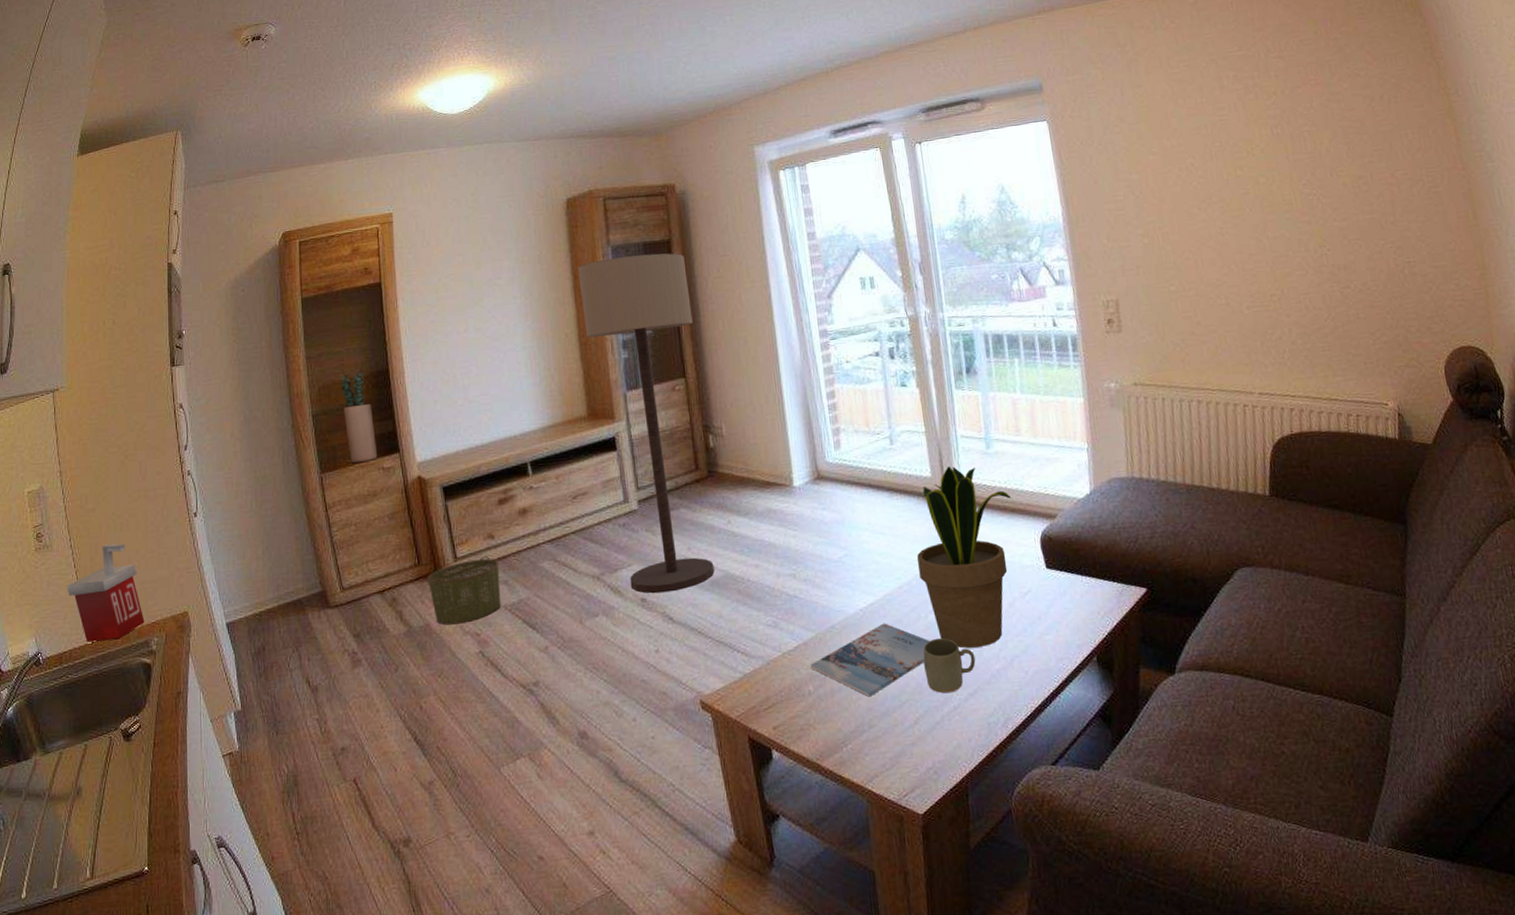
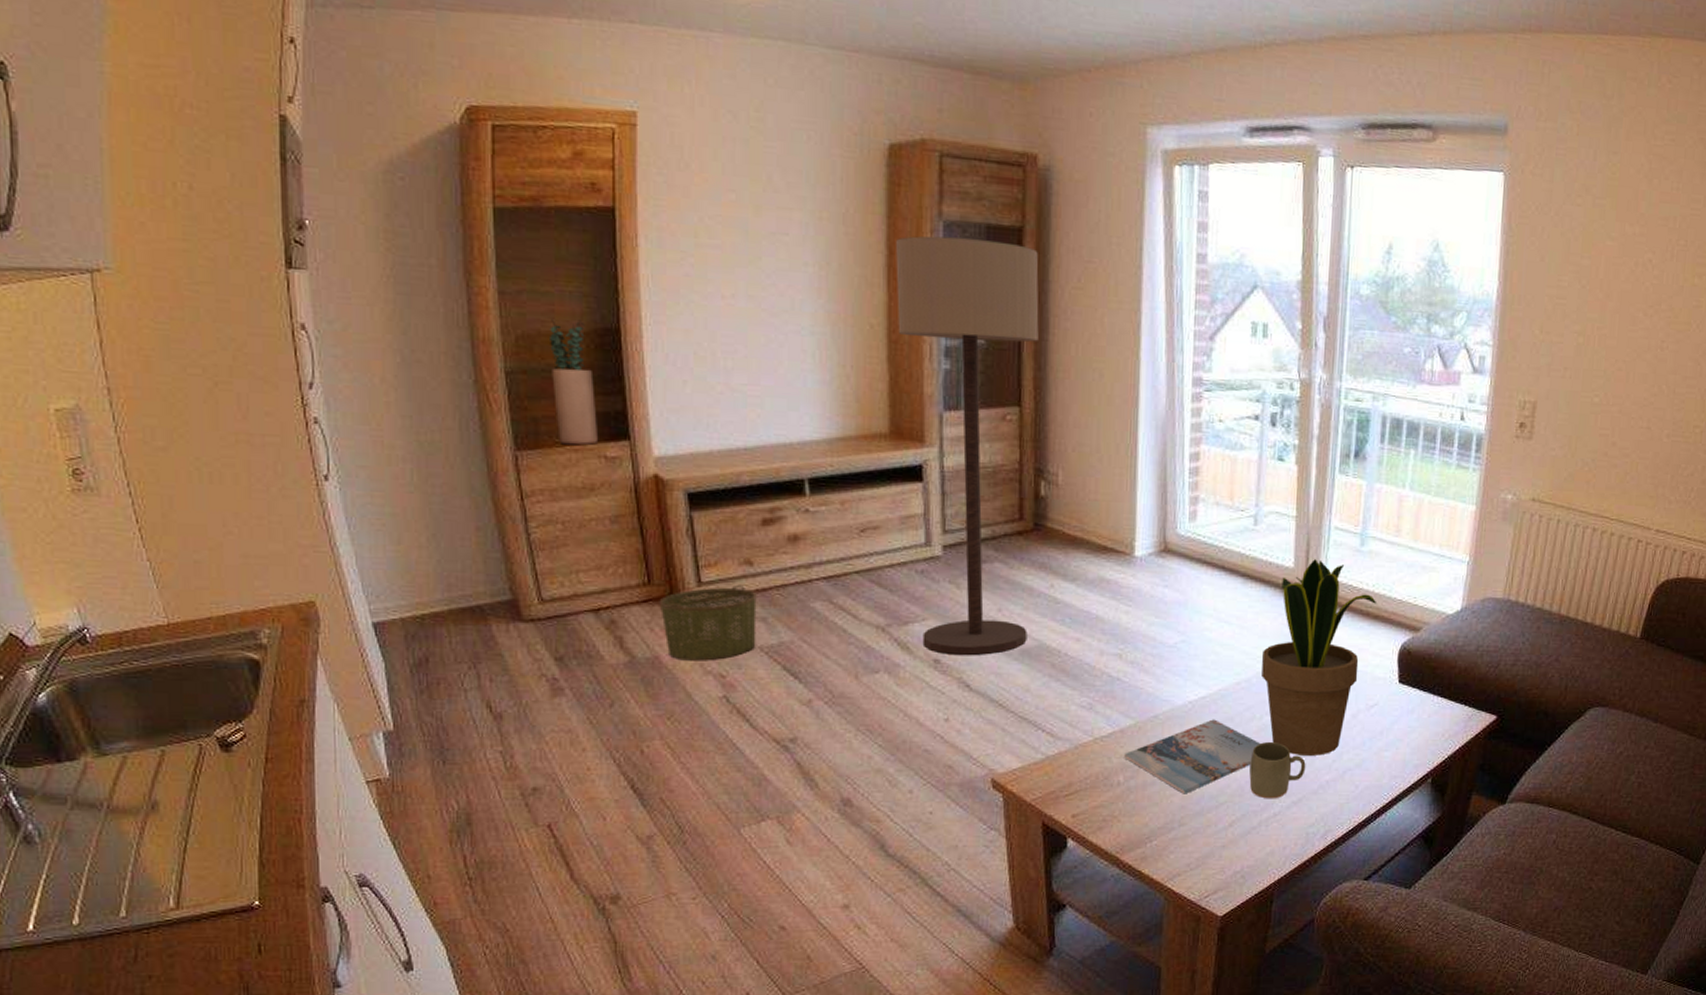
soap dispenser: present [67,543,145,643] -> none [126,498,250,624]

